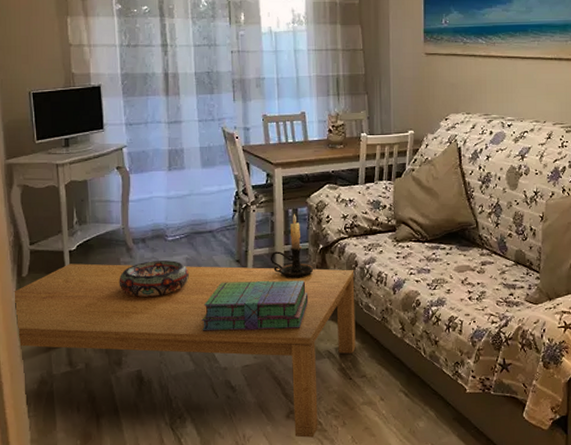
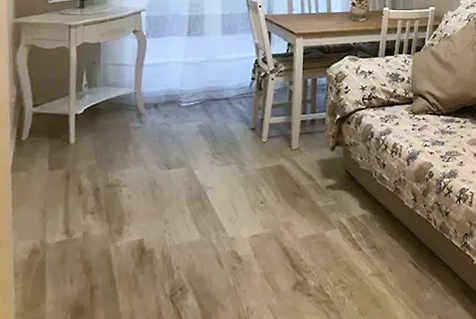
coffee table: present [14,263,356,438] -> none [11,128,370,310]
decorative bowl: present [119,260,189,297] -> none [126,127,201,163]
stack of books: present [202,280,309,331] -> none [211,149,323,200]
candle holder: present [270,214,314,278] -> none [286,84,330,148]

